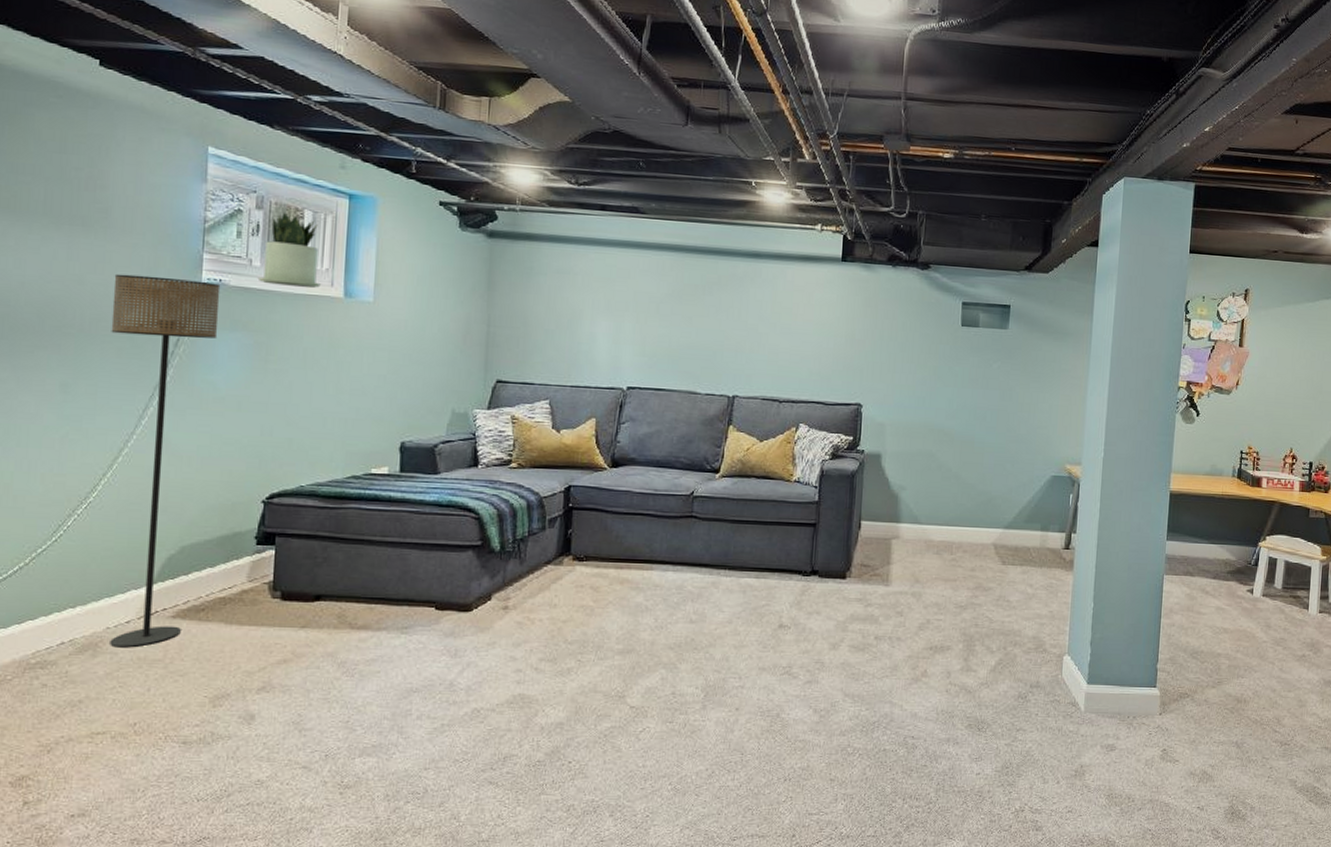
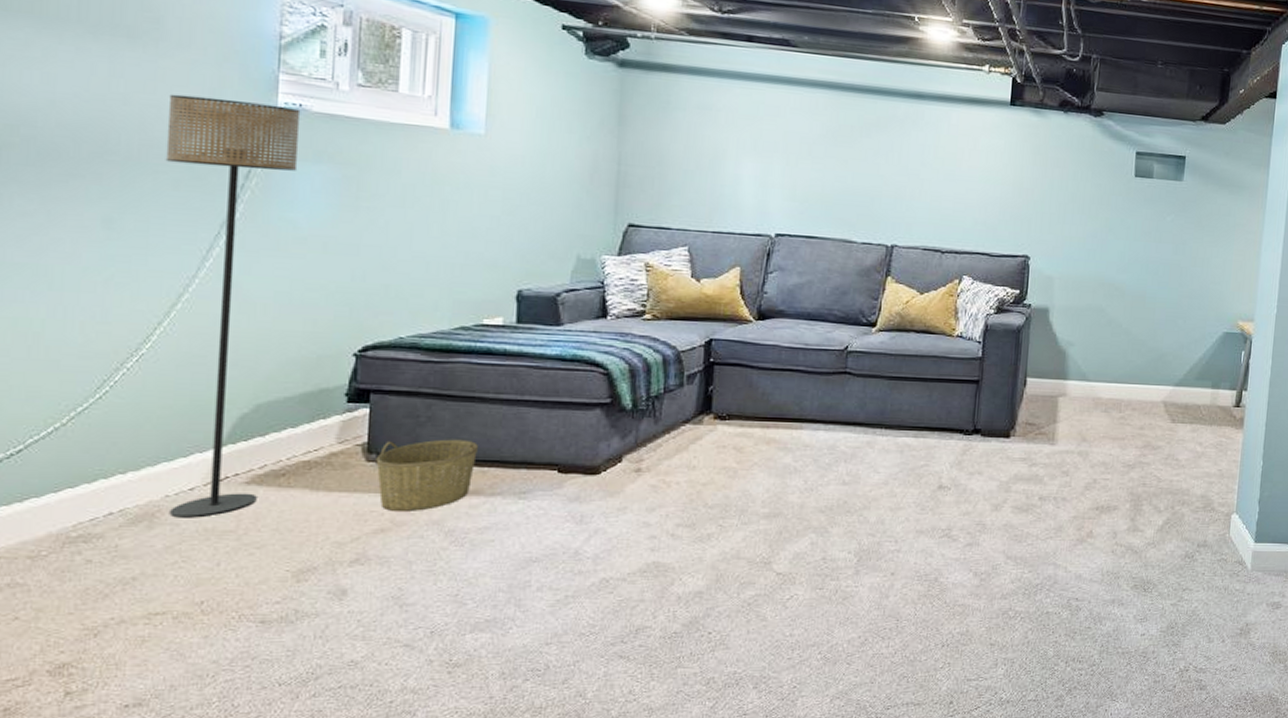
planter: present [257,212,321,289] -> none [346,30,422,118]
basket: none [280,578,366,644] -> present [376,439,478,511]

